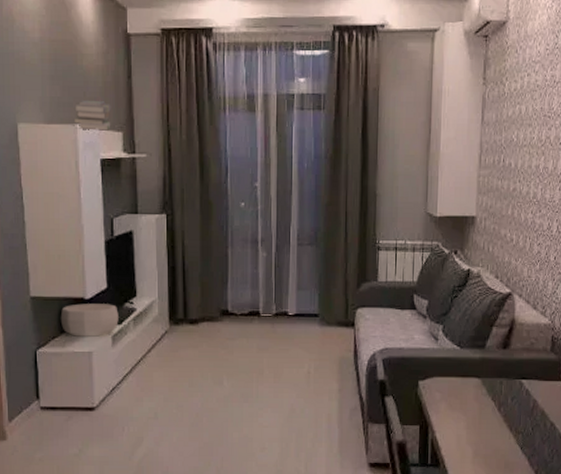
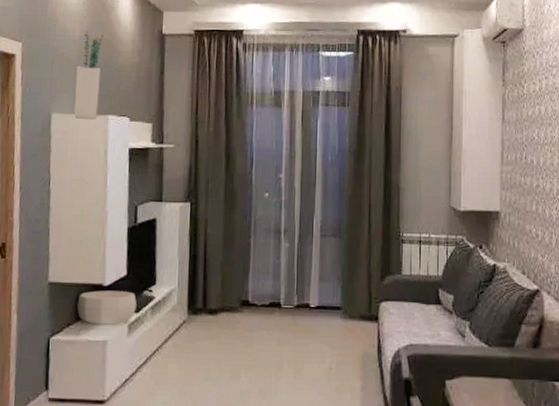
vase: none [40,31,66,130] -> present [74,30,104,120]
books: present [75,100,111,131] -> none [107,93,143,122]

